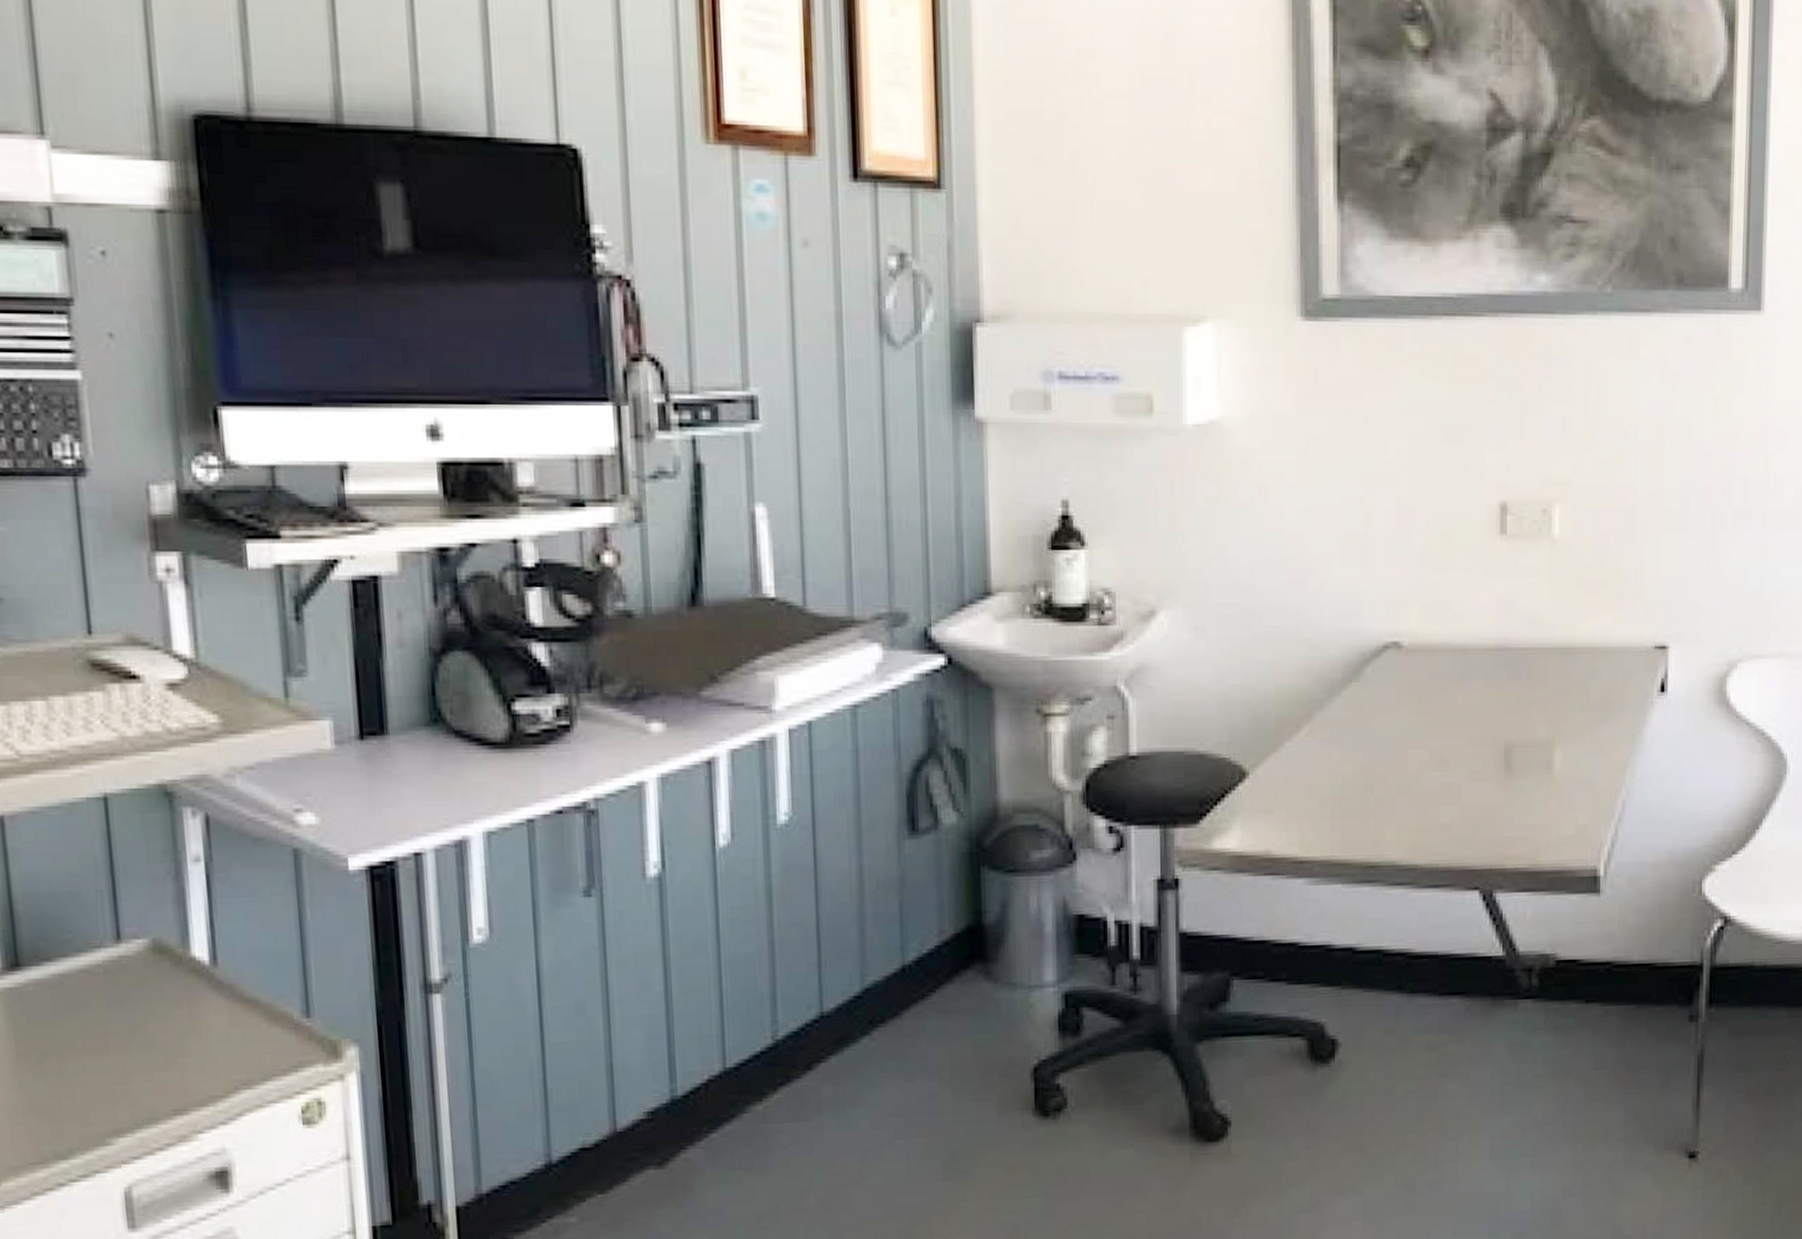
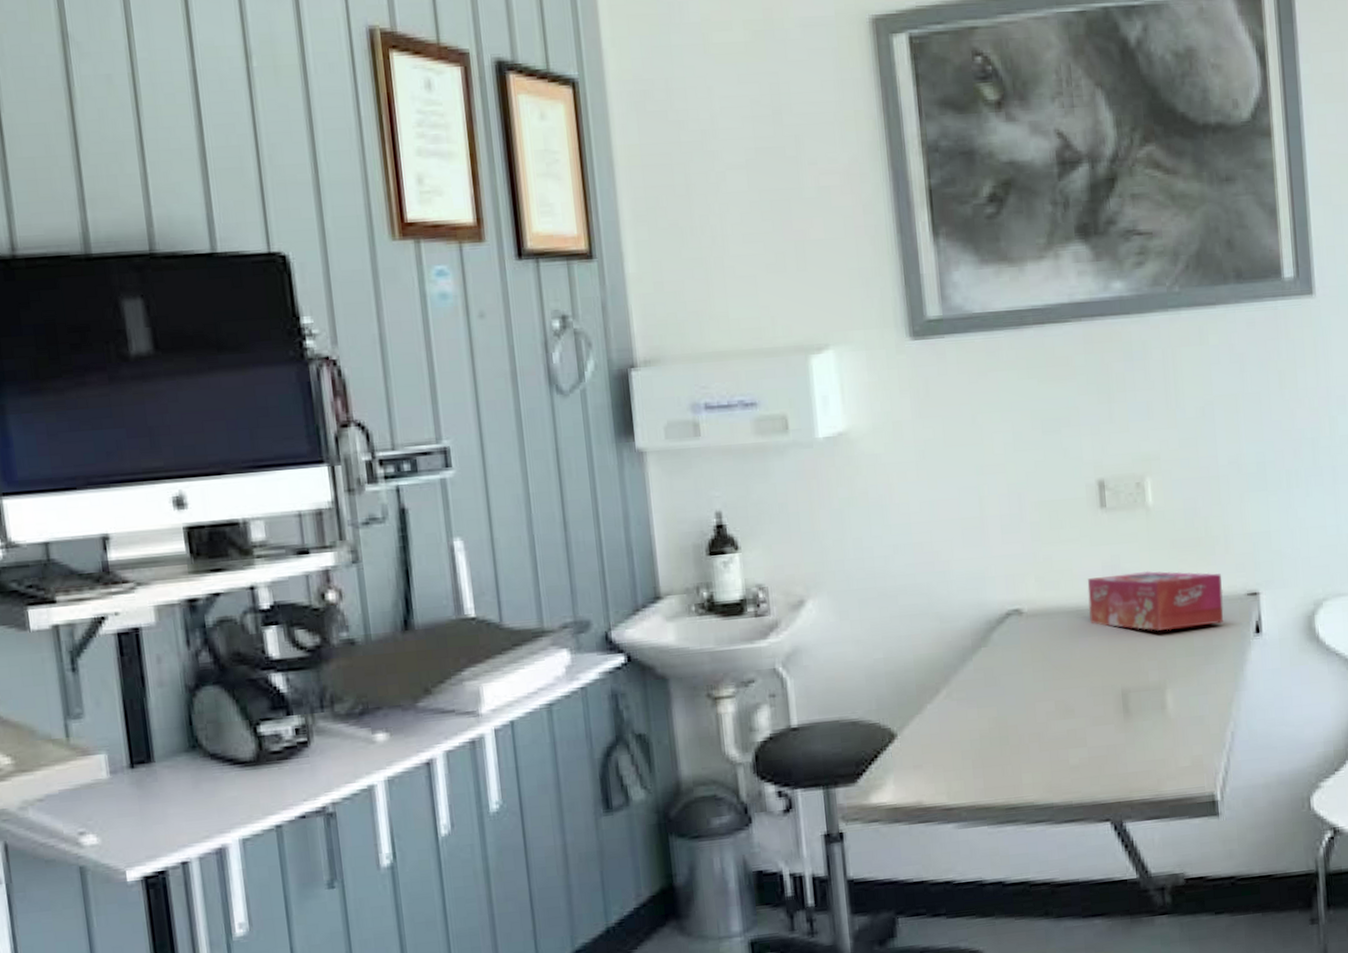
tissue box: none [1476,610,1629,681] -> present [1087,570,1224,631]

